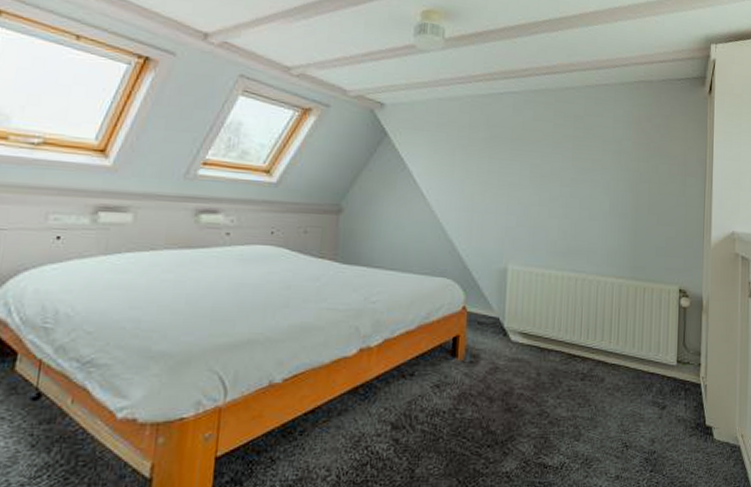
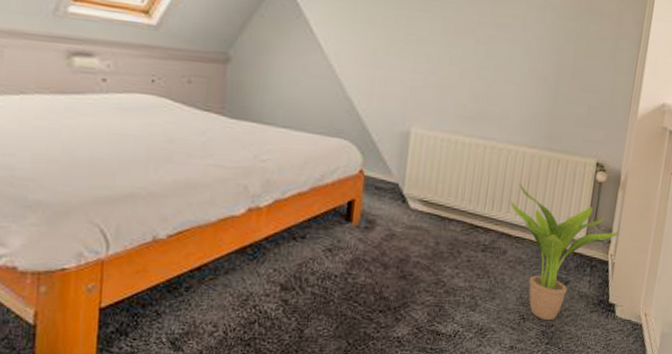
potted plant: none [603,312,708,448] -> present [510,183,619,321]

